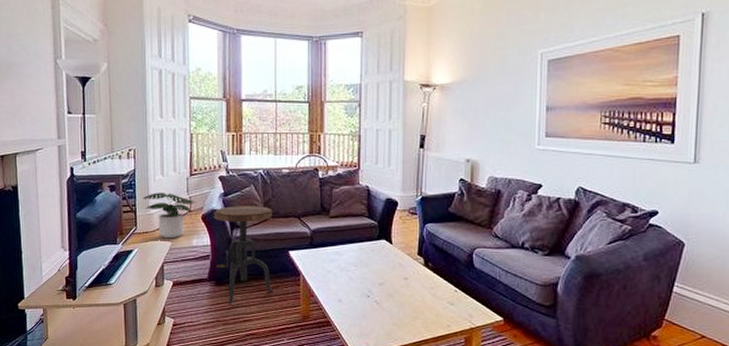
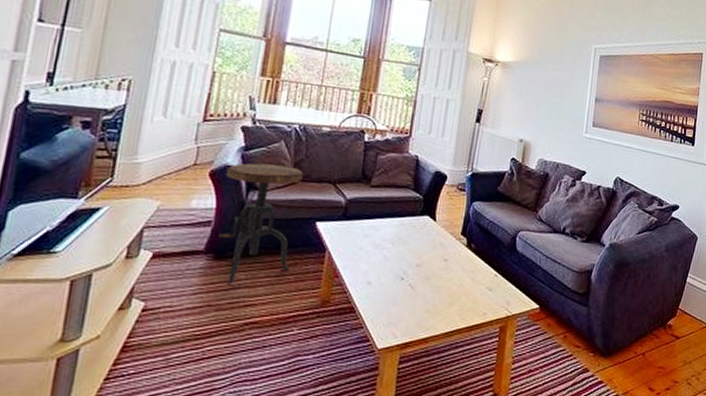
potted plant: present [142,193,196,239] -> none [129,137,205,197]

